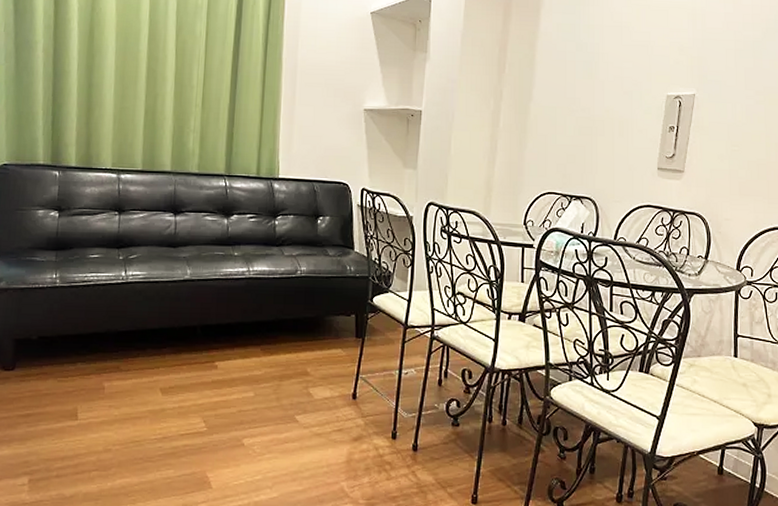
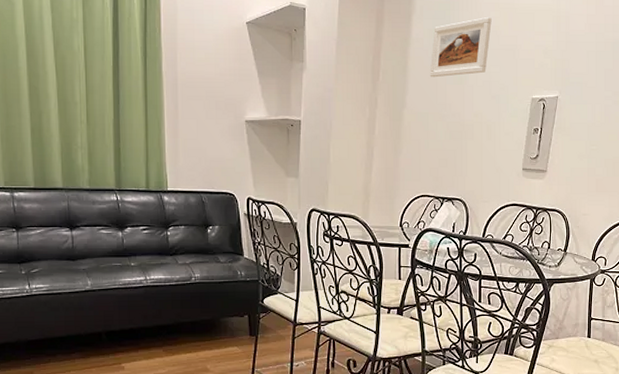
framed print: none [558,12,624,72] -> present [429,16,492,78]

